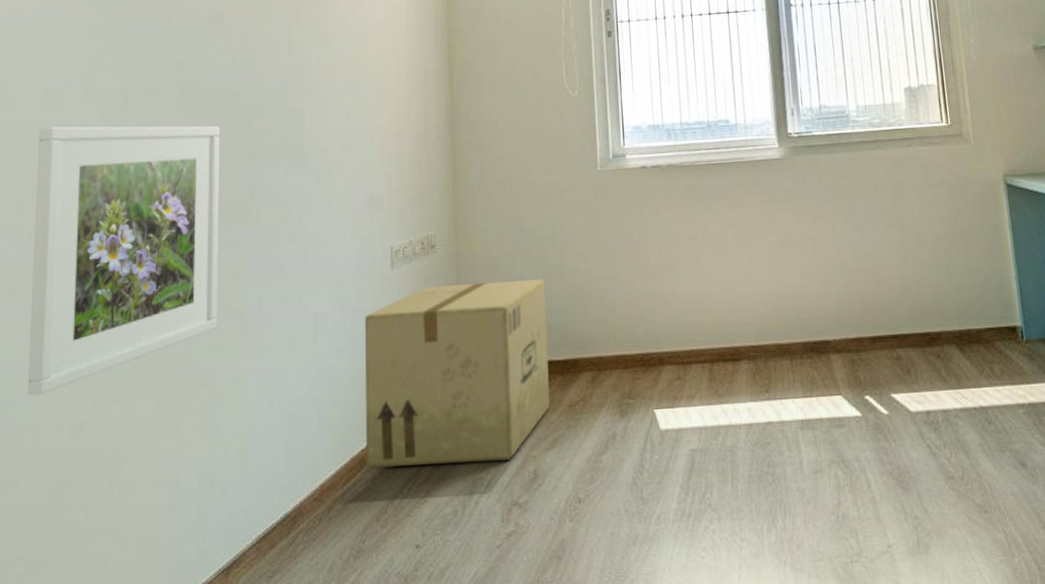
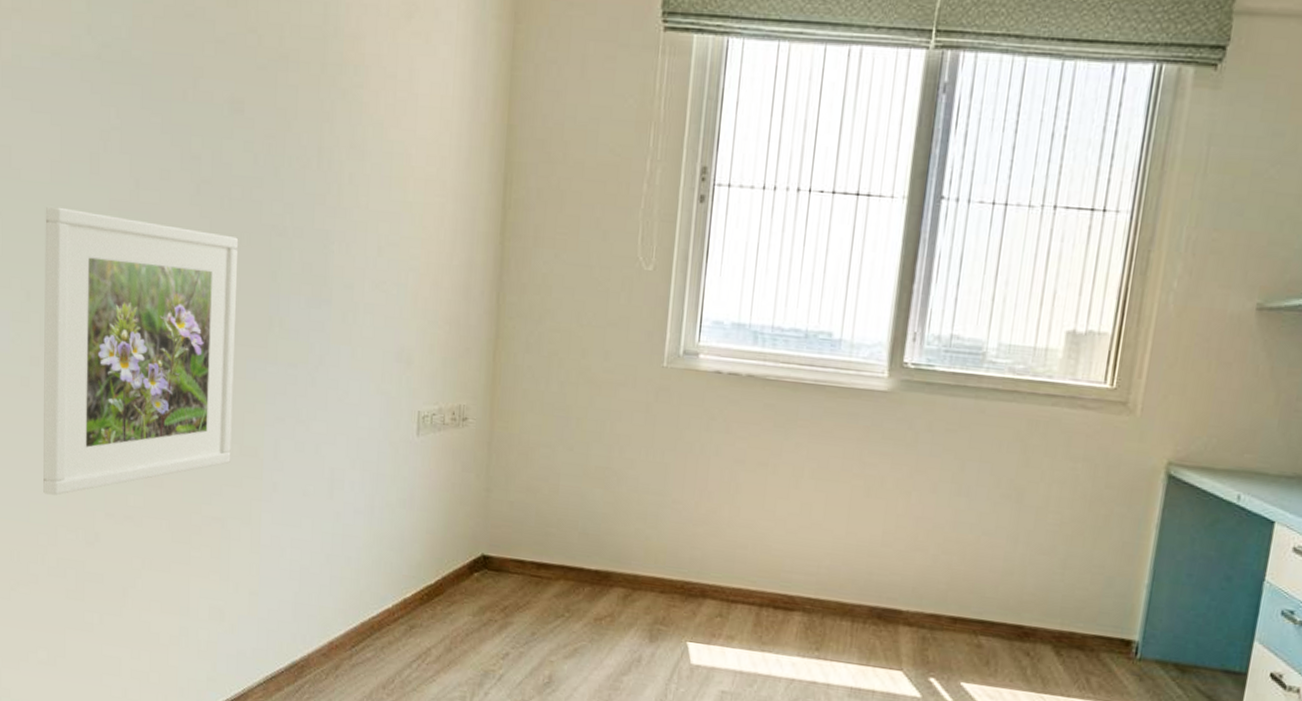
cardboard box: present [365,279,550,468] -> none [376,461,585,660]

